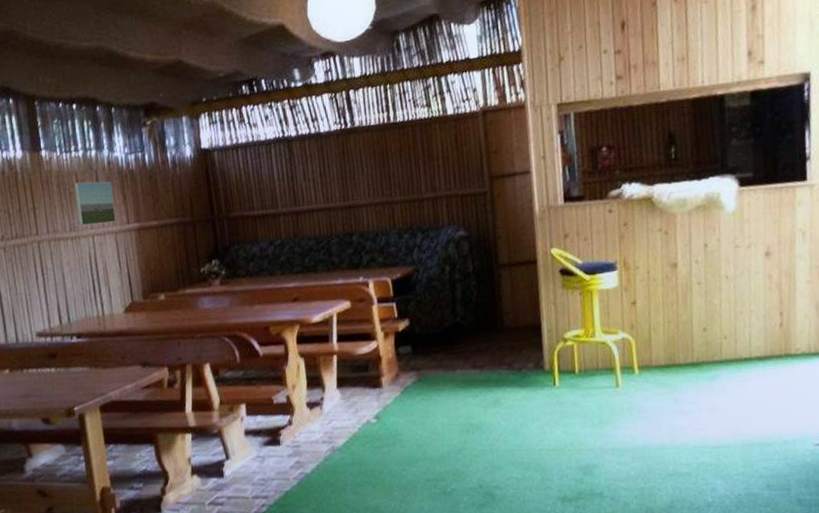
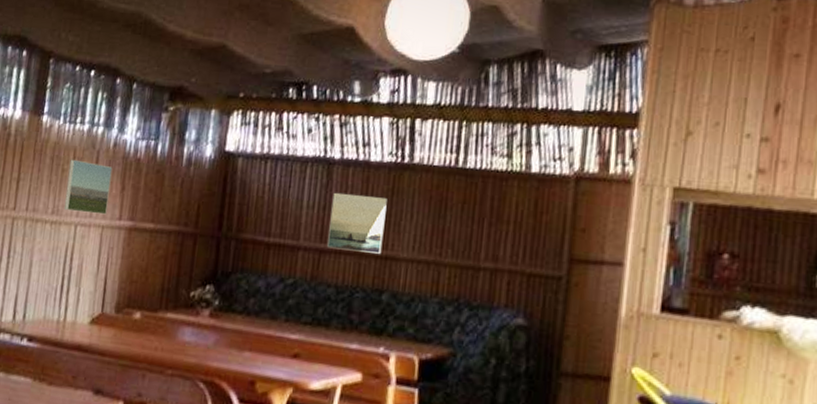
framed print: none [297,160,345,210] -> present [327,192,387,254]

